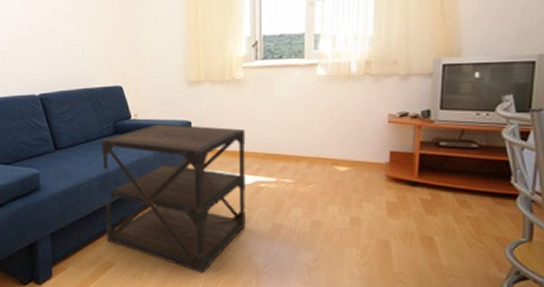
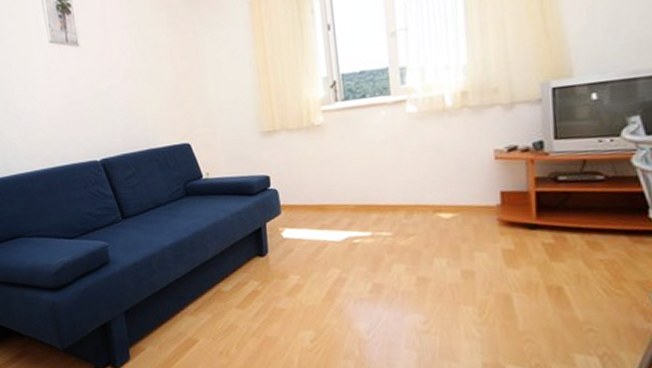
side table: present [102,123,246,274] -> none [172,179,342,346]

